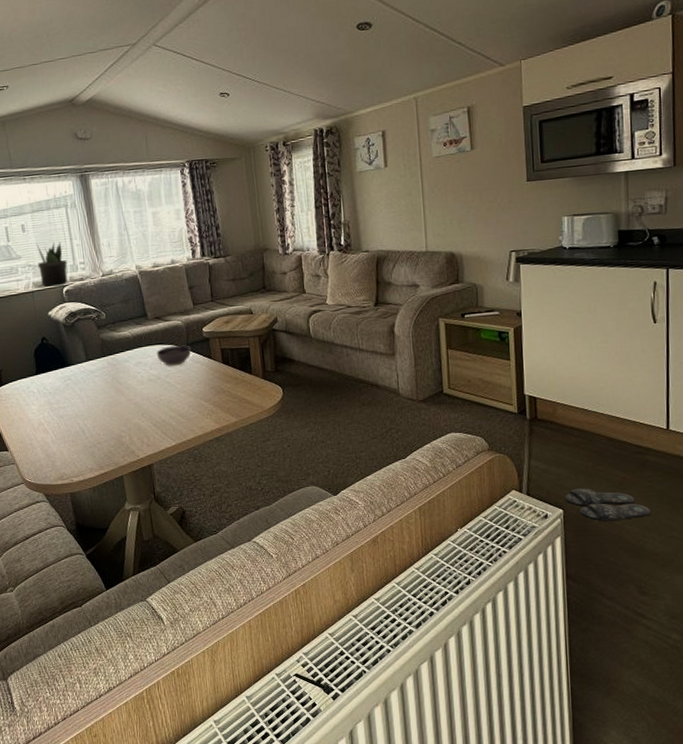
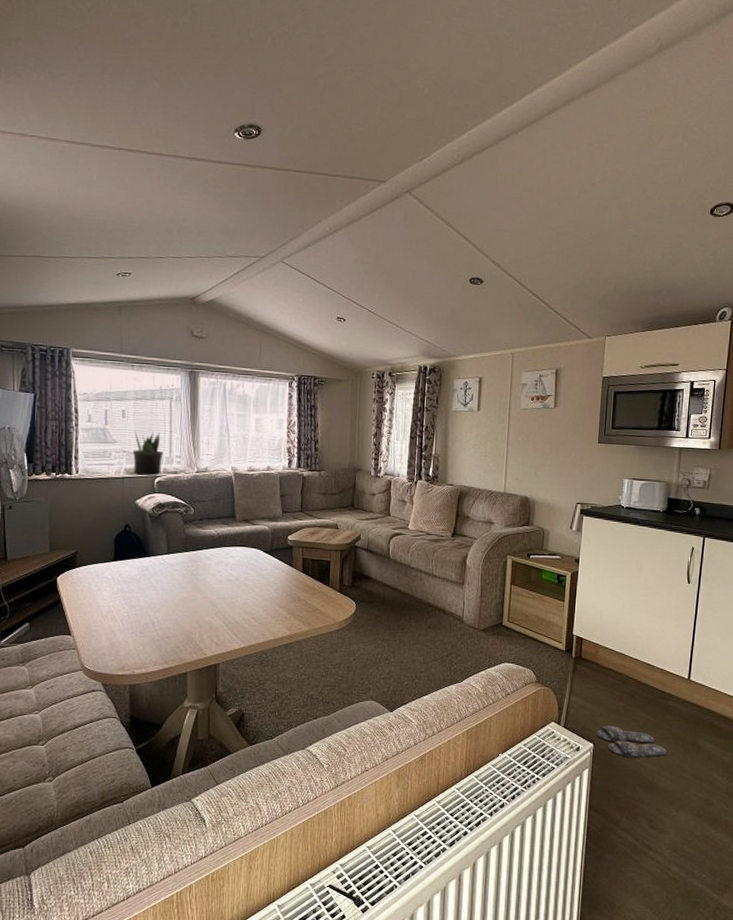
bowl: present [156,345,191,366] -> none [239,549,274,569]

